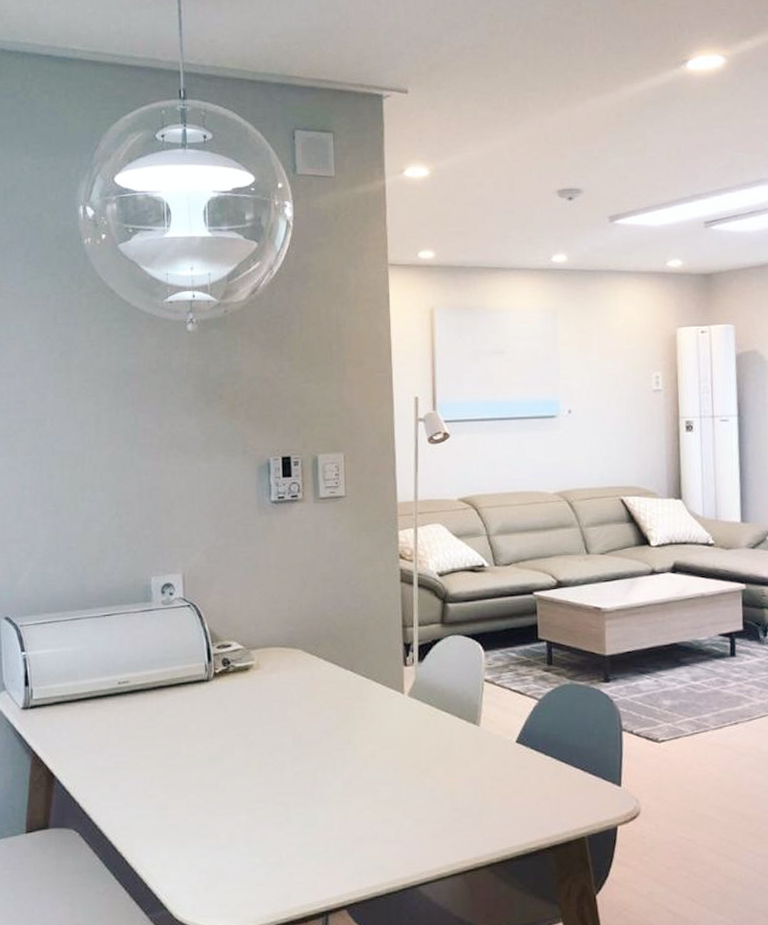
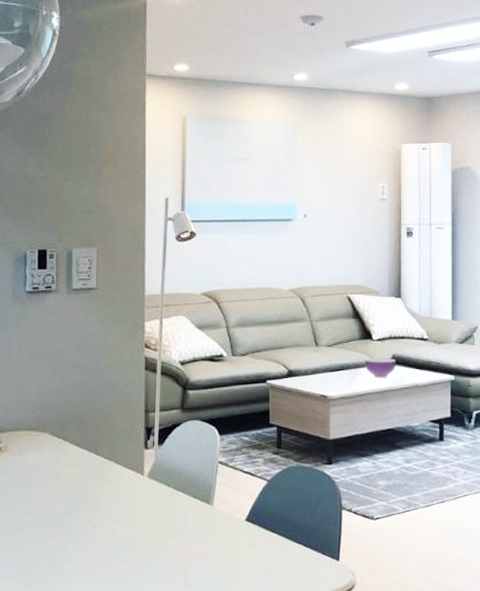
bowl: none [642,565,678,589] -> present [364,357,396,379]

